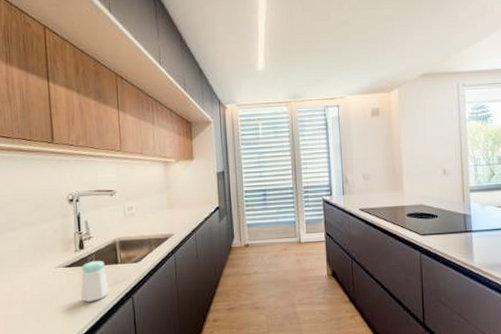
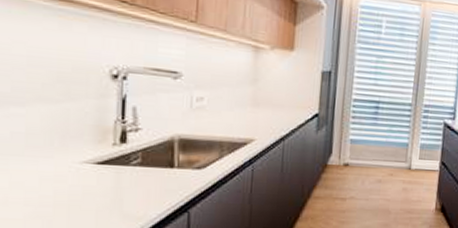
salt shaker: present [80,260,108,302] -> none [115,159,156,212]

